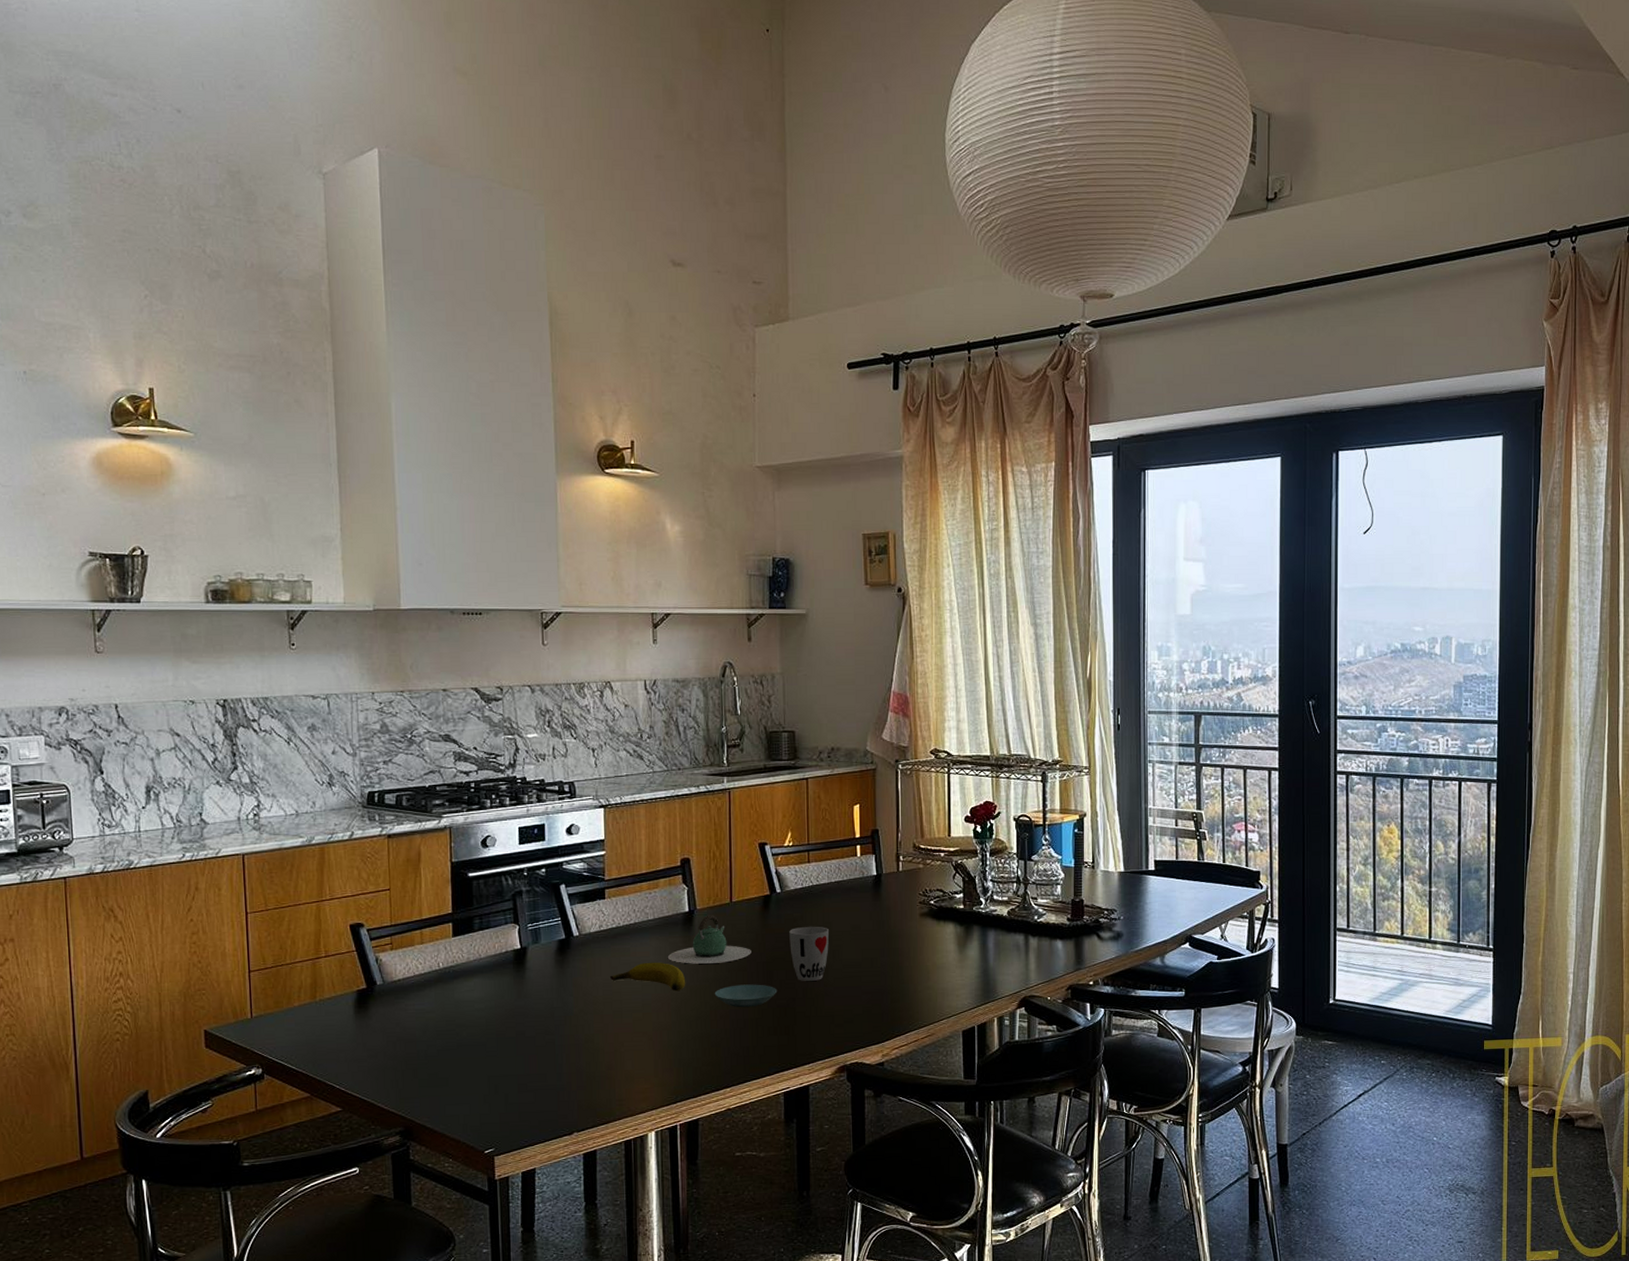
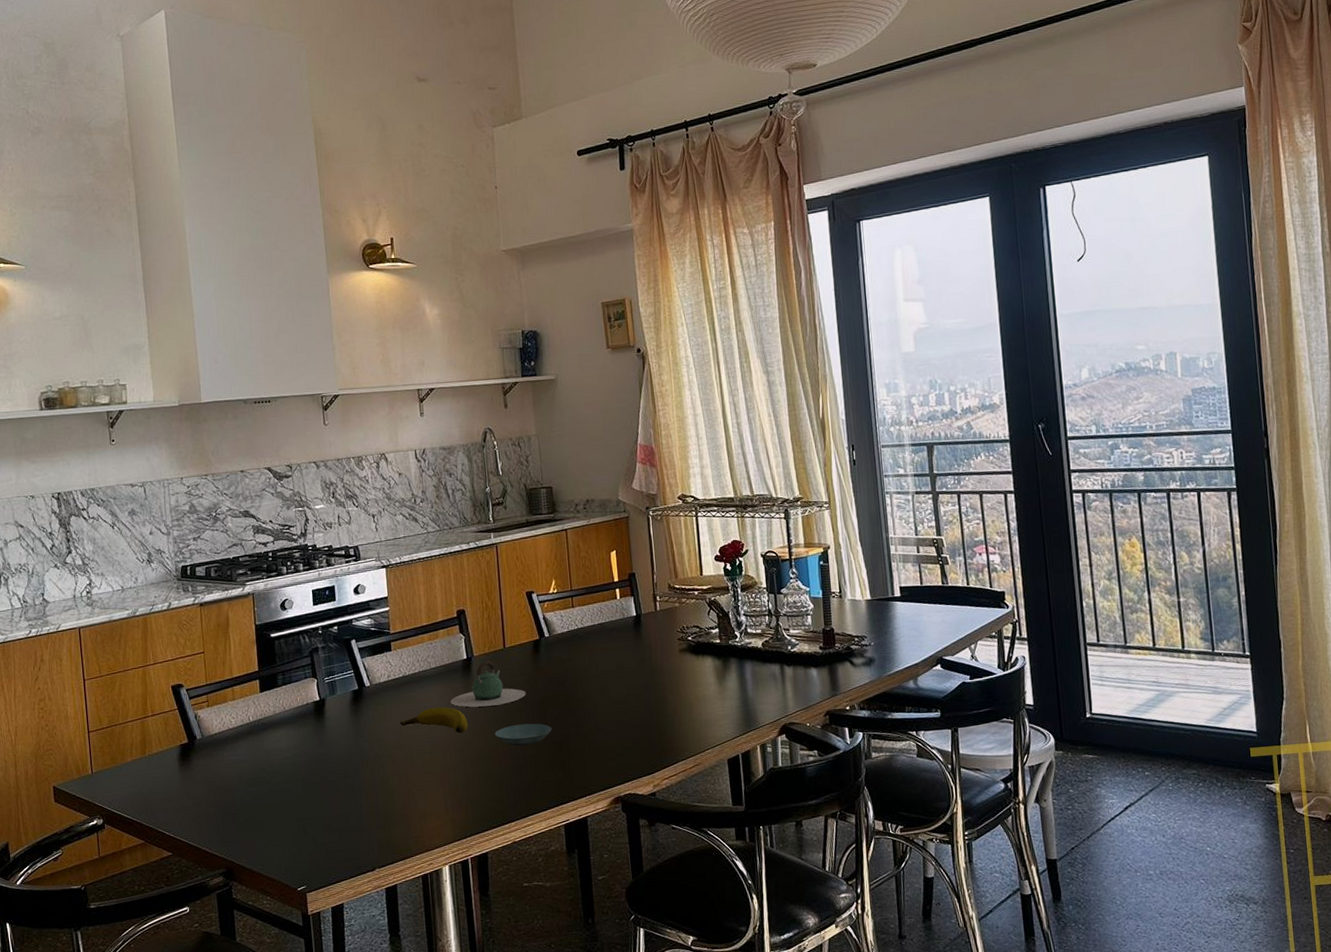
cup: present [789,926,829,981] -> none [559,666,597,719]

